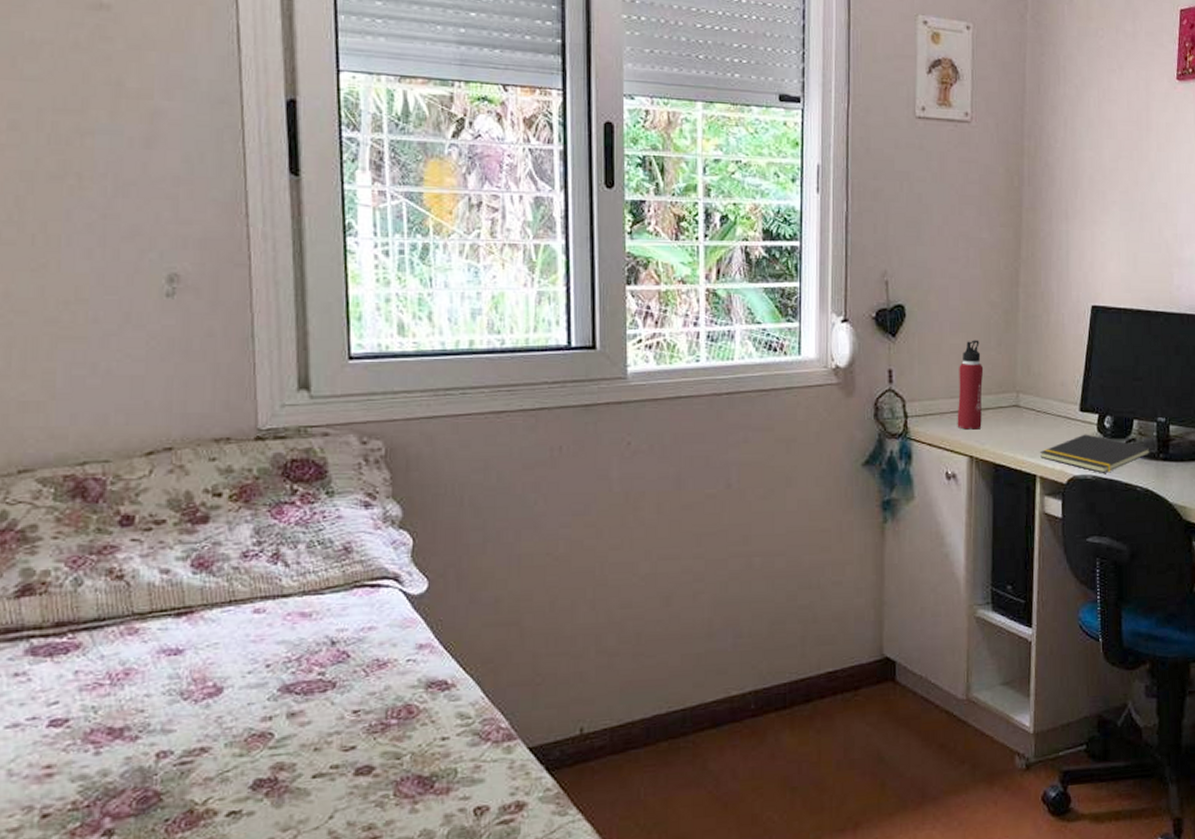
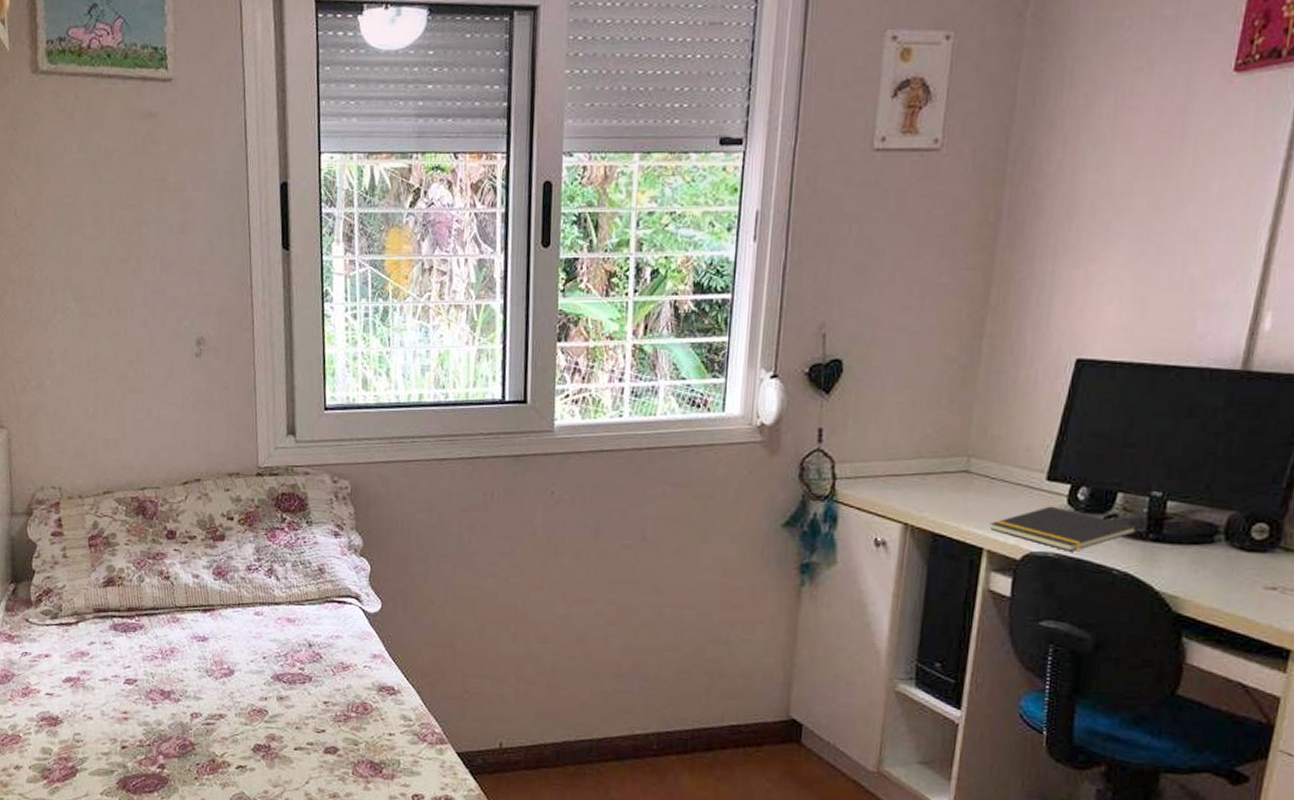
water bottle: present [957,340,984,430] -> none [892,397,930,496]

